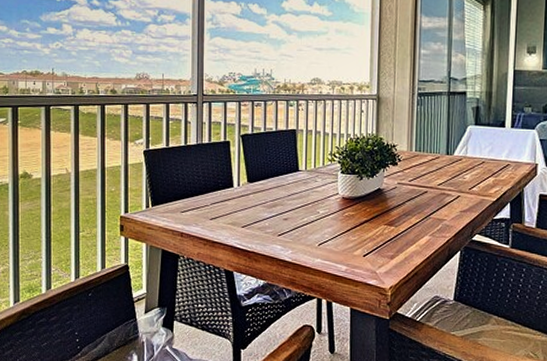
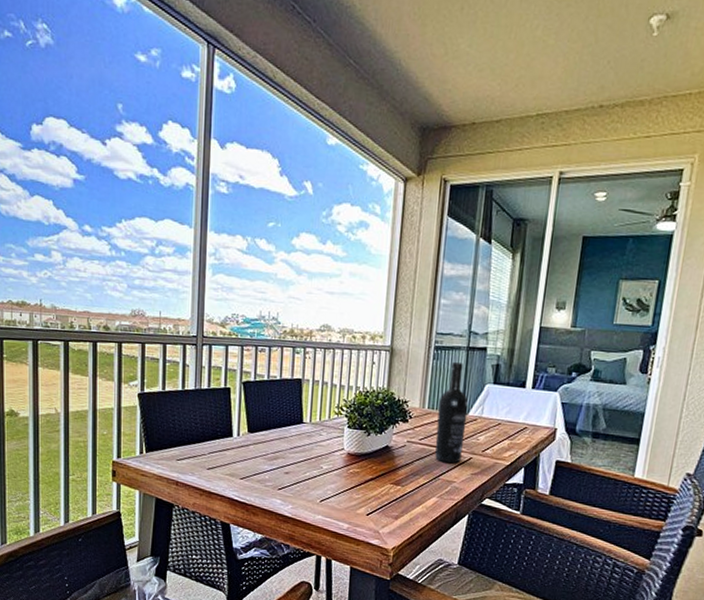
wine bottle: none [424,107,453,202] -> present [435,362,469,464]

